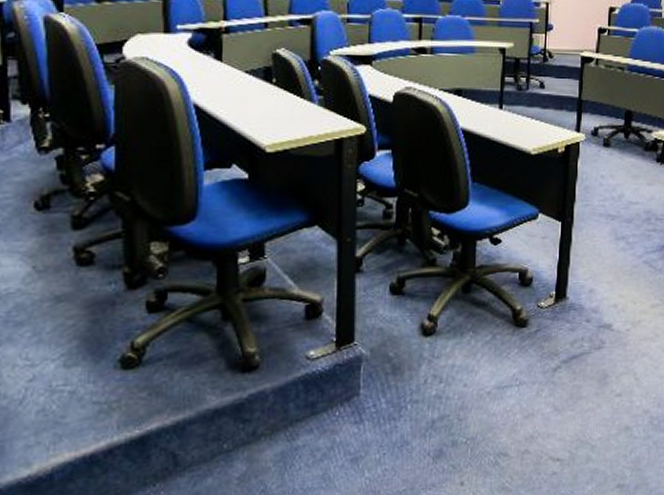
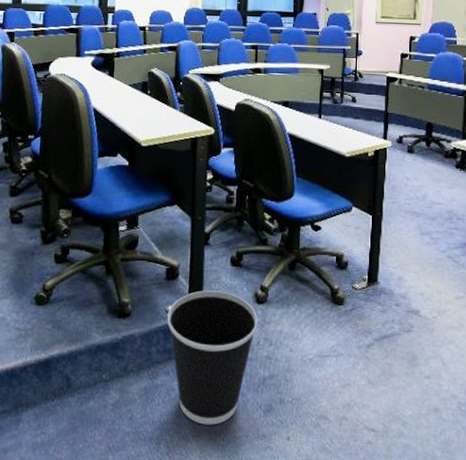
wastebasket: none [309,326,425,484] -> present [167,290,258,425]

